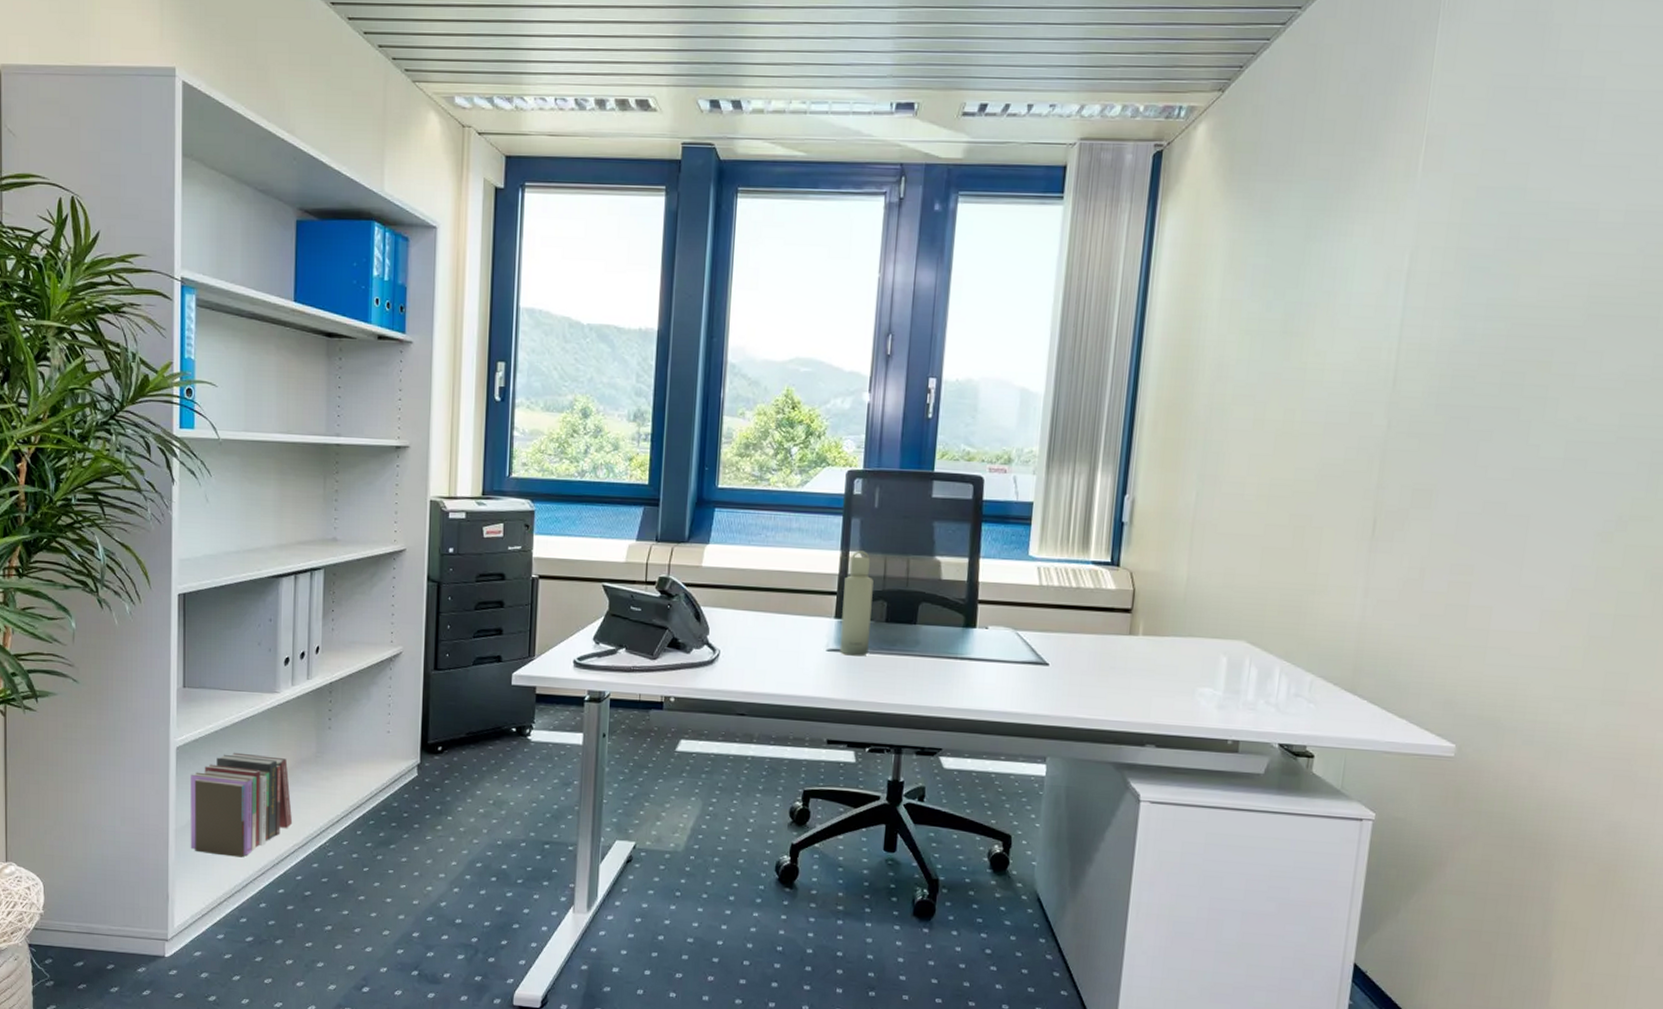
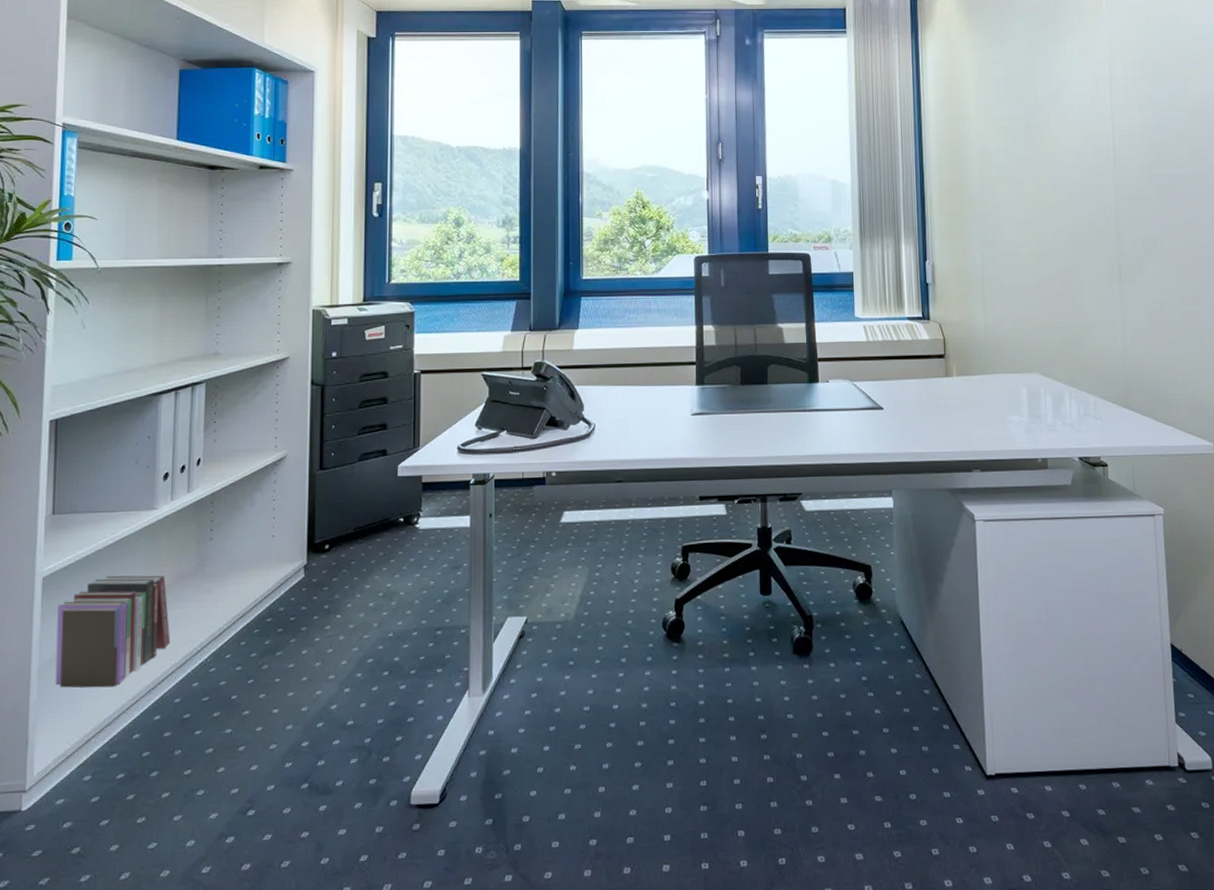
bottle: present [839,551,874,656] -> none [701,324,728,418]

